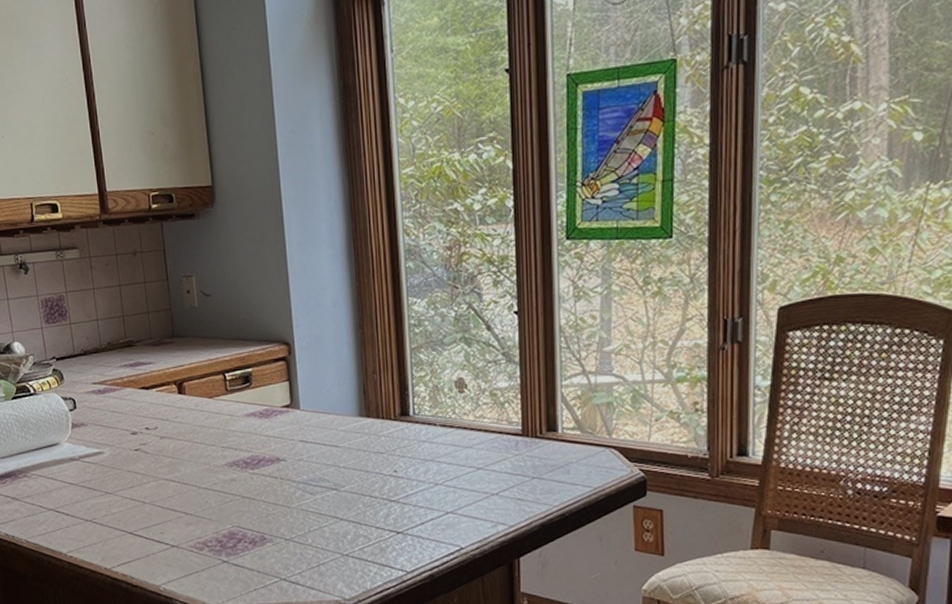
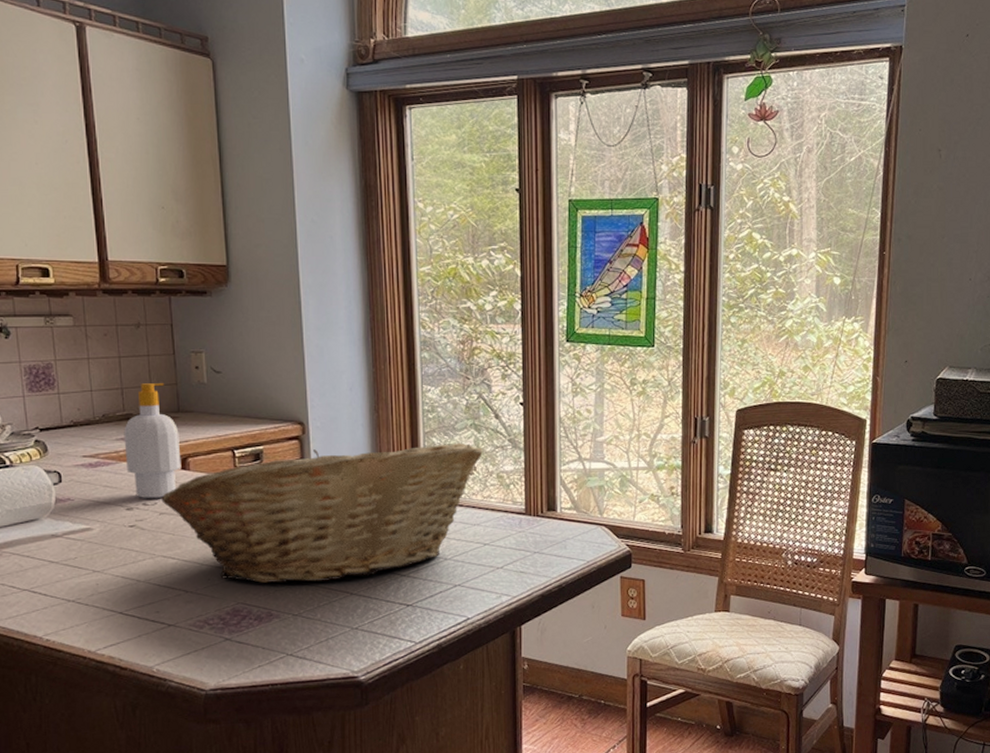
soap bottle: none [126,309,178,423] -> present [124,383,182,498]
fruit basket: none [161,358,474,508] -> present [161,442,483,584]

